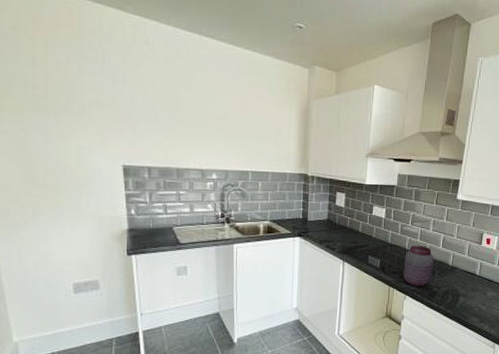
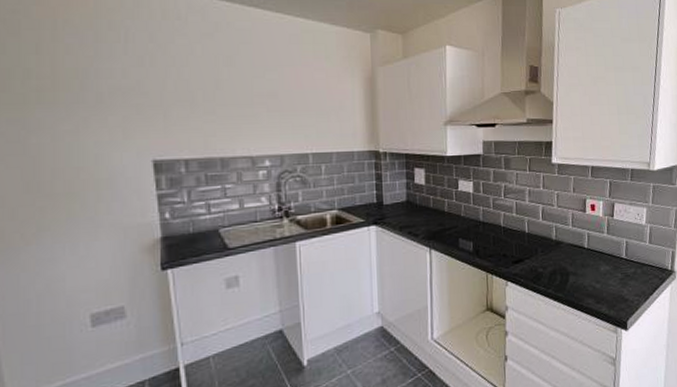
jar: present [403,245,434,287] -> none [501,220,535,270]

